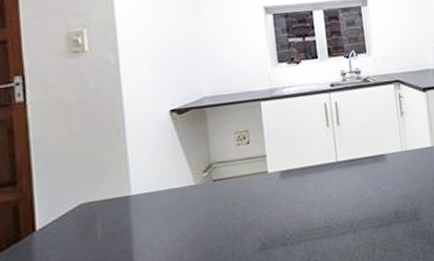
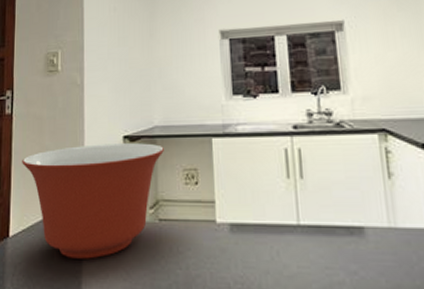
mixing bowl: none [45,113,214,236] -> present [22,143,164,259]

